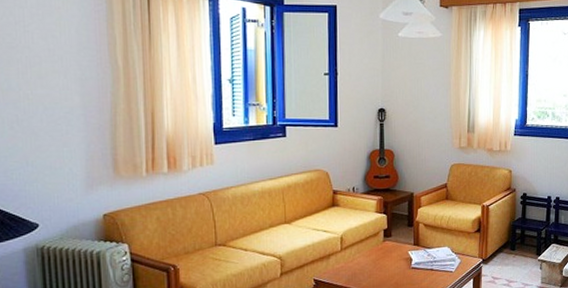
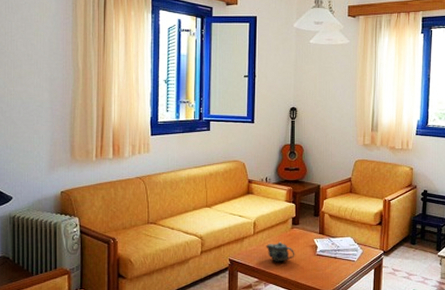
teapot: none [355,256,388,279] -> present [266,242,295,262]

